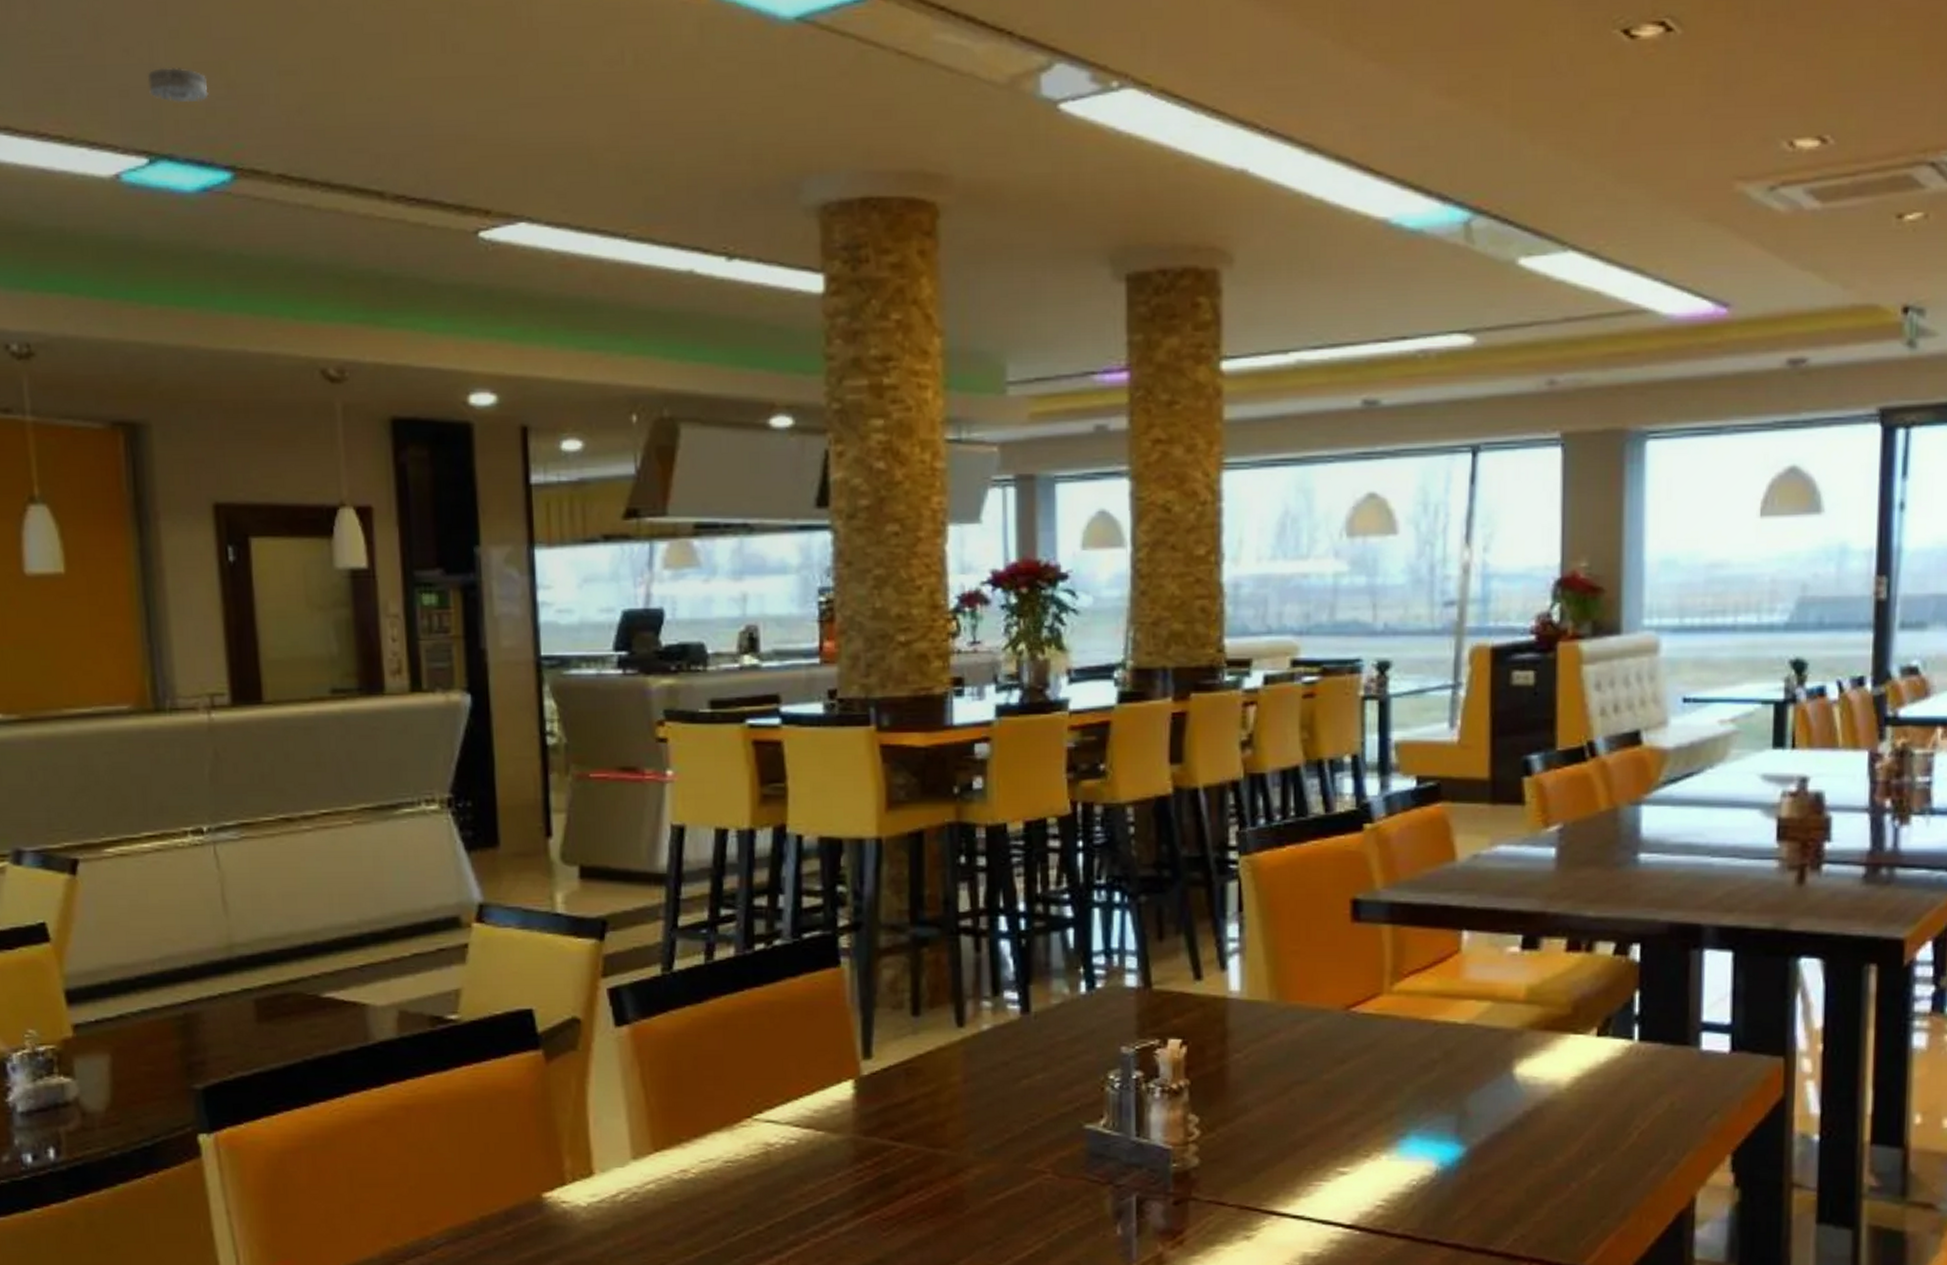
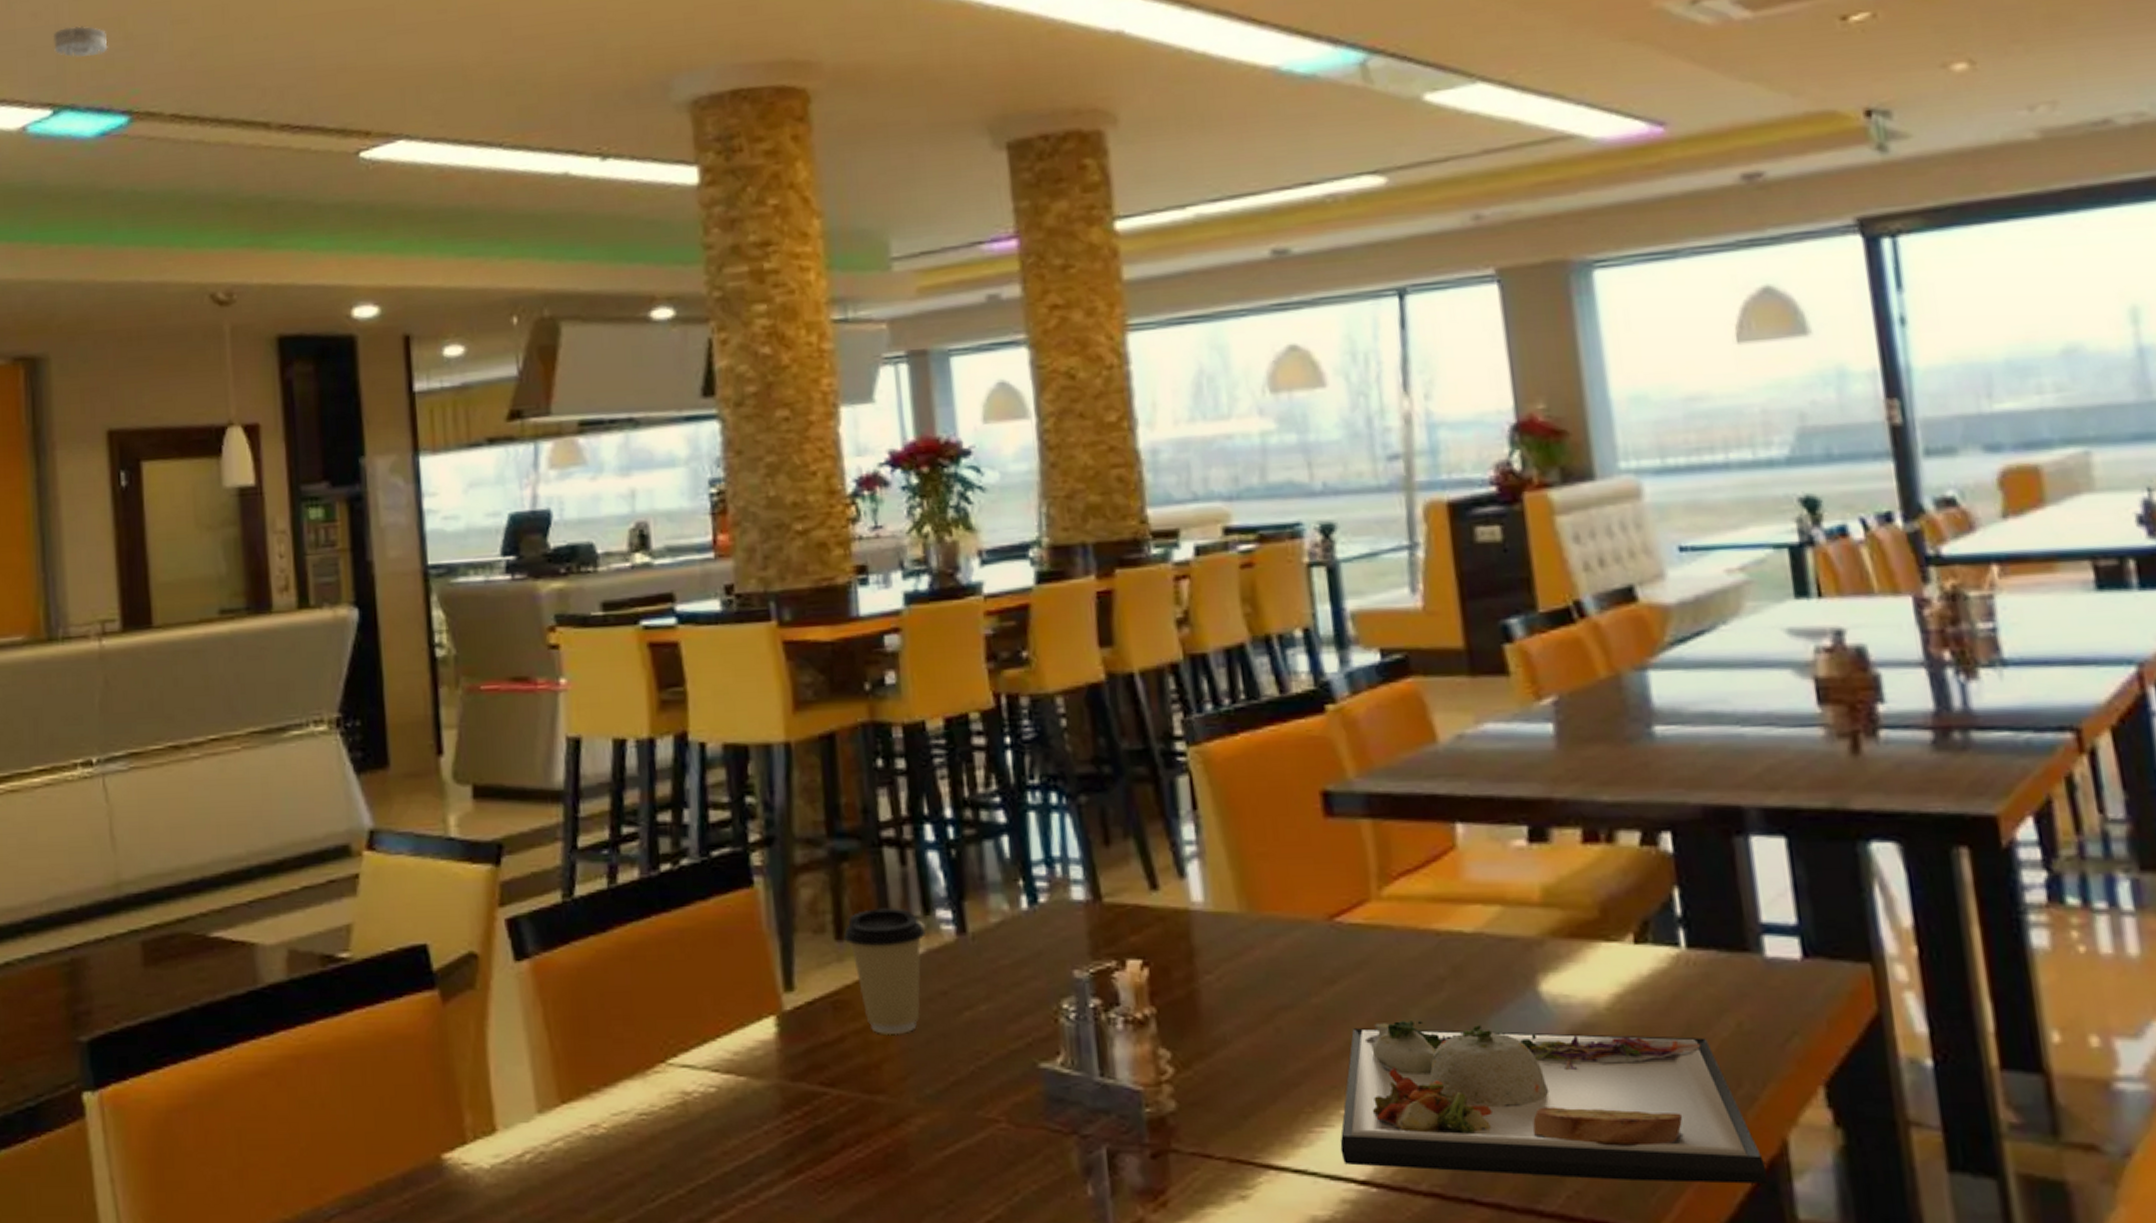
coffee cup: none [919,989,994,1099] -> present [843,908,927,1036]
dinner plate: none [1333,1095,1676,1231] -> present [1340,1020,1768,1184]

